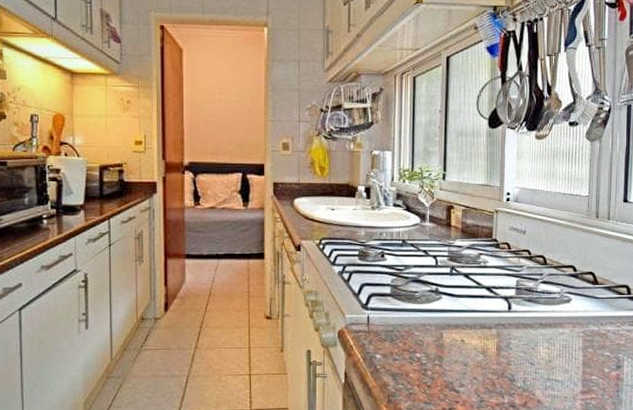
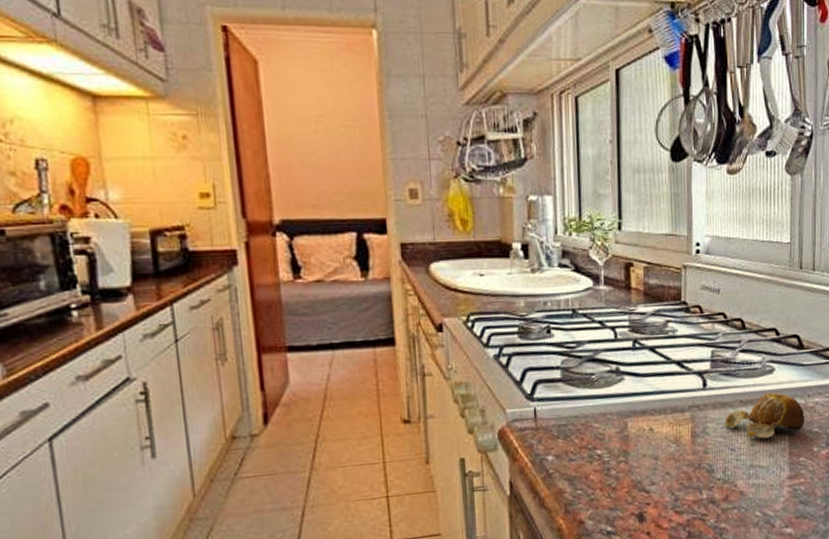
fruit: none [526,318,598,357] -> present [725,392,805,439]

